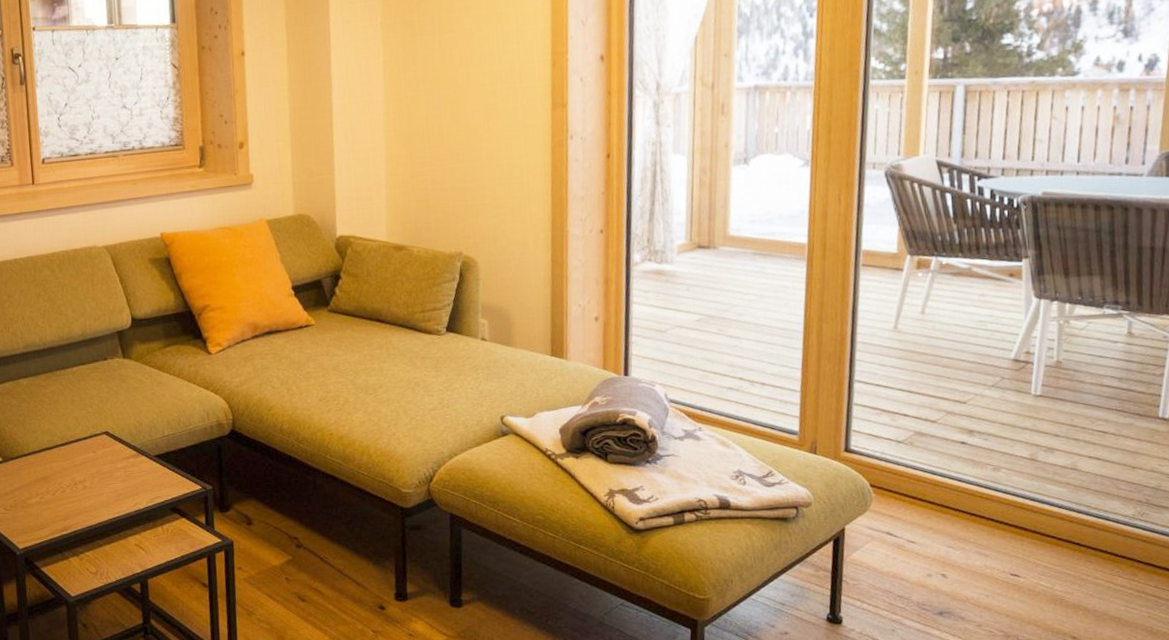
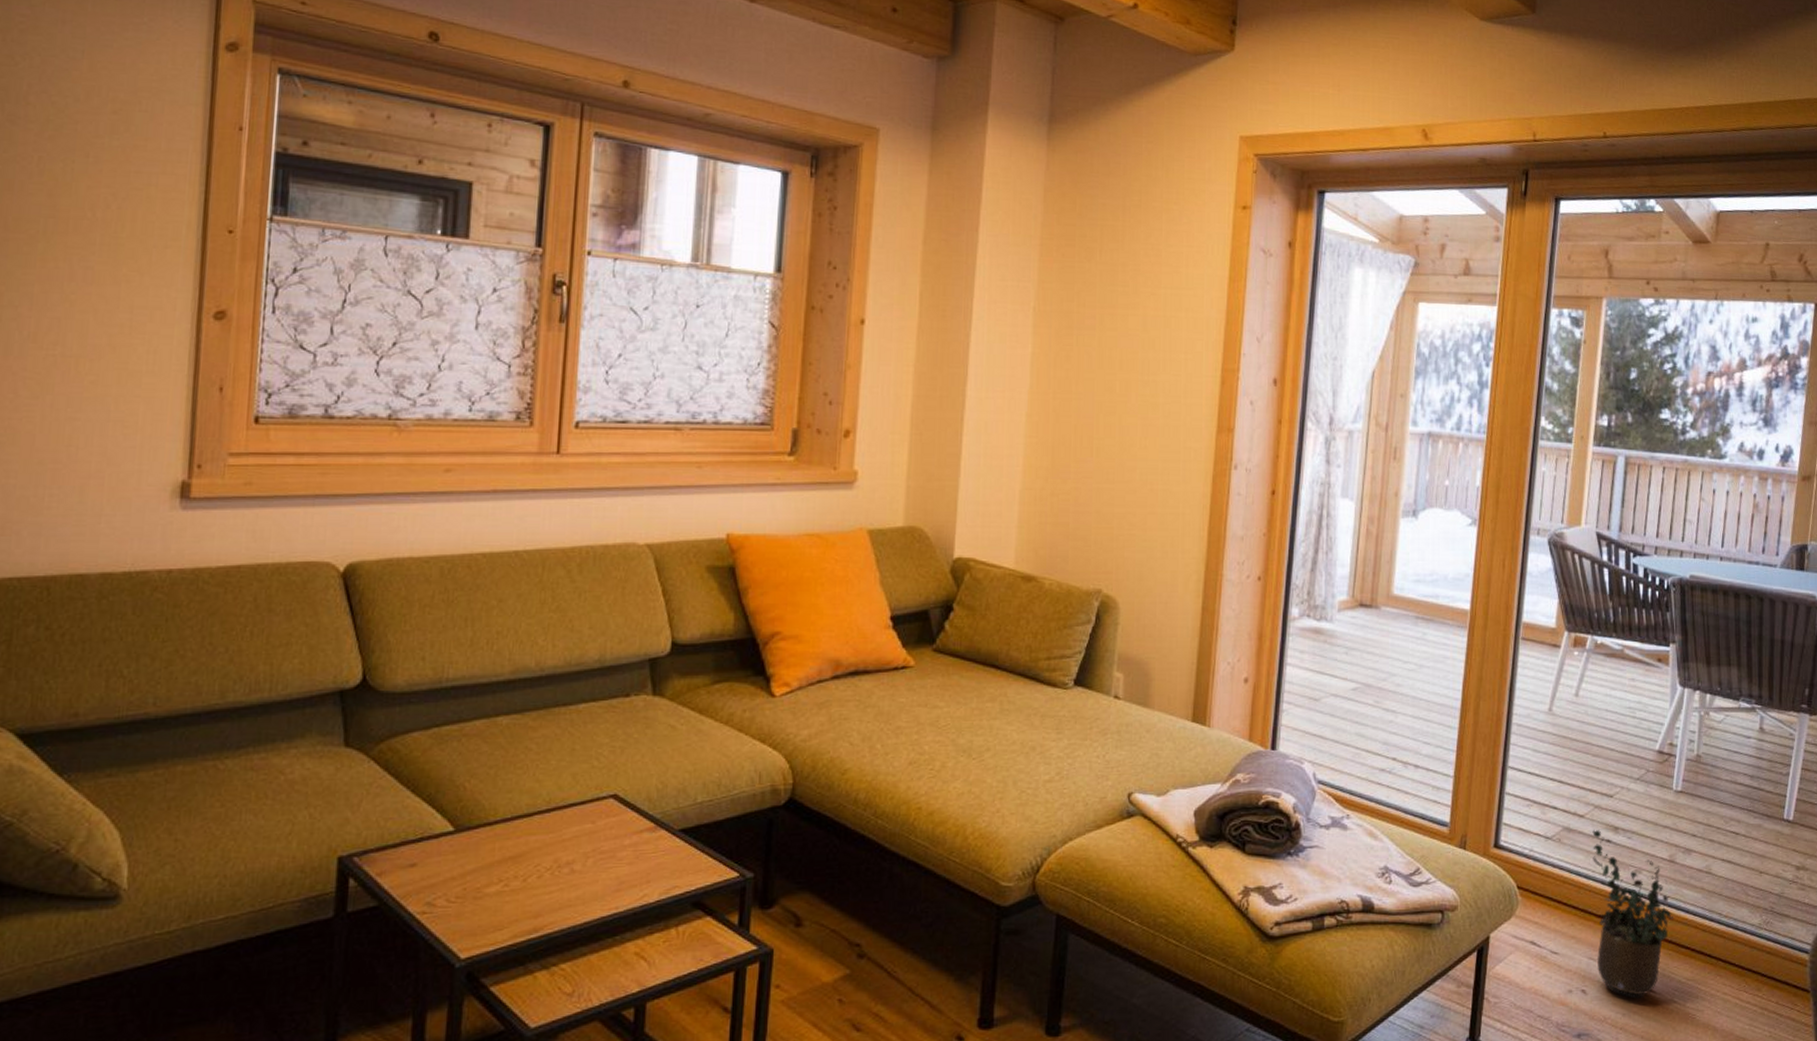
potted plant: none [946,432,1037,582] -> present [1592,829,1673,999]

